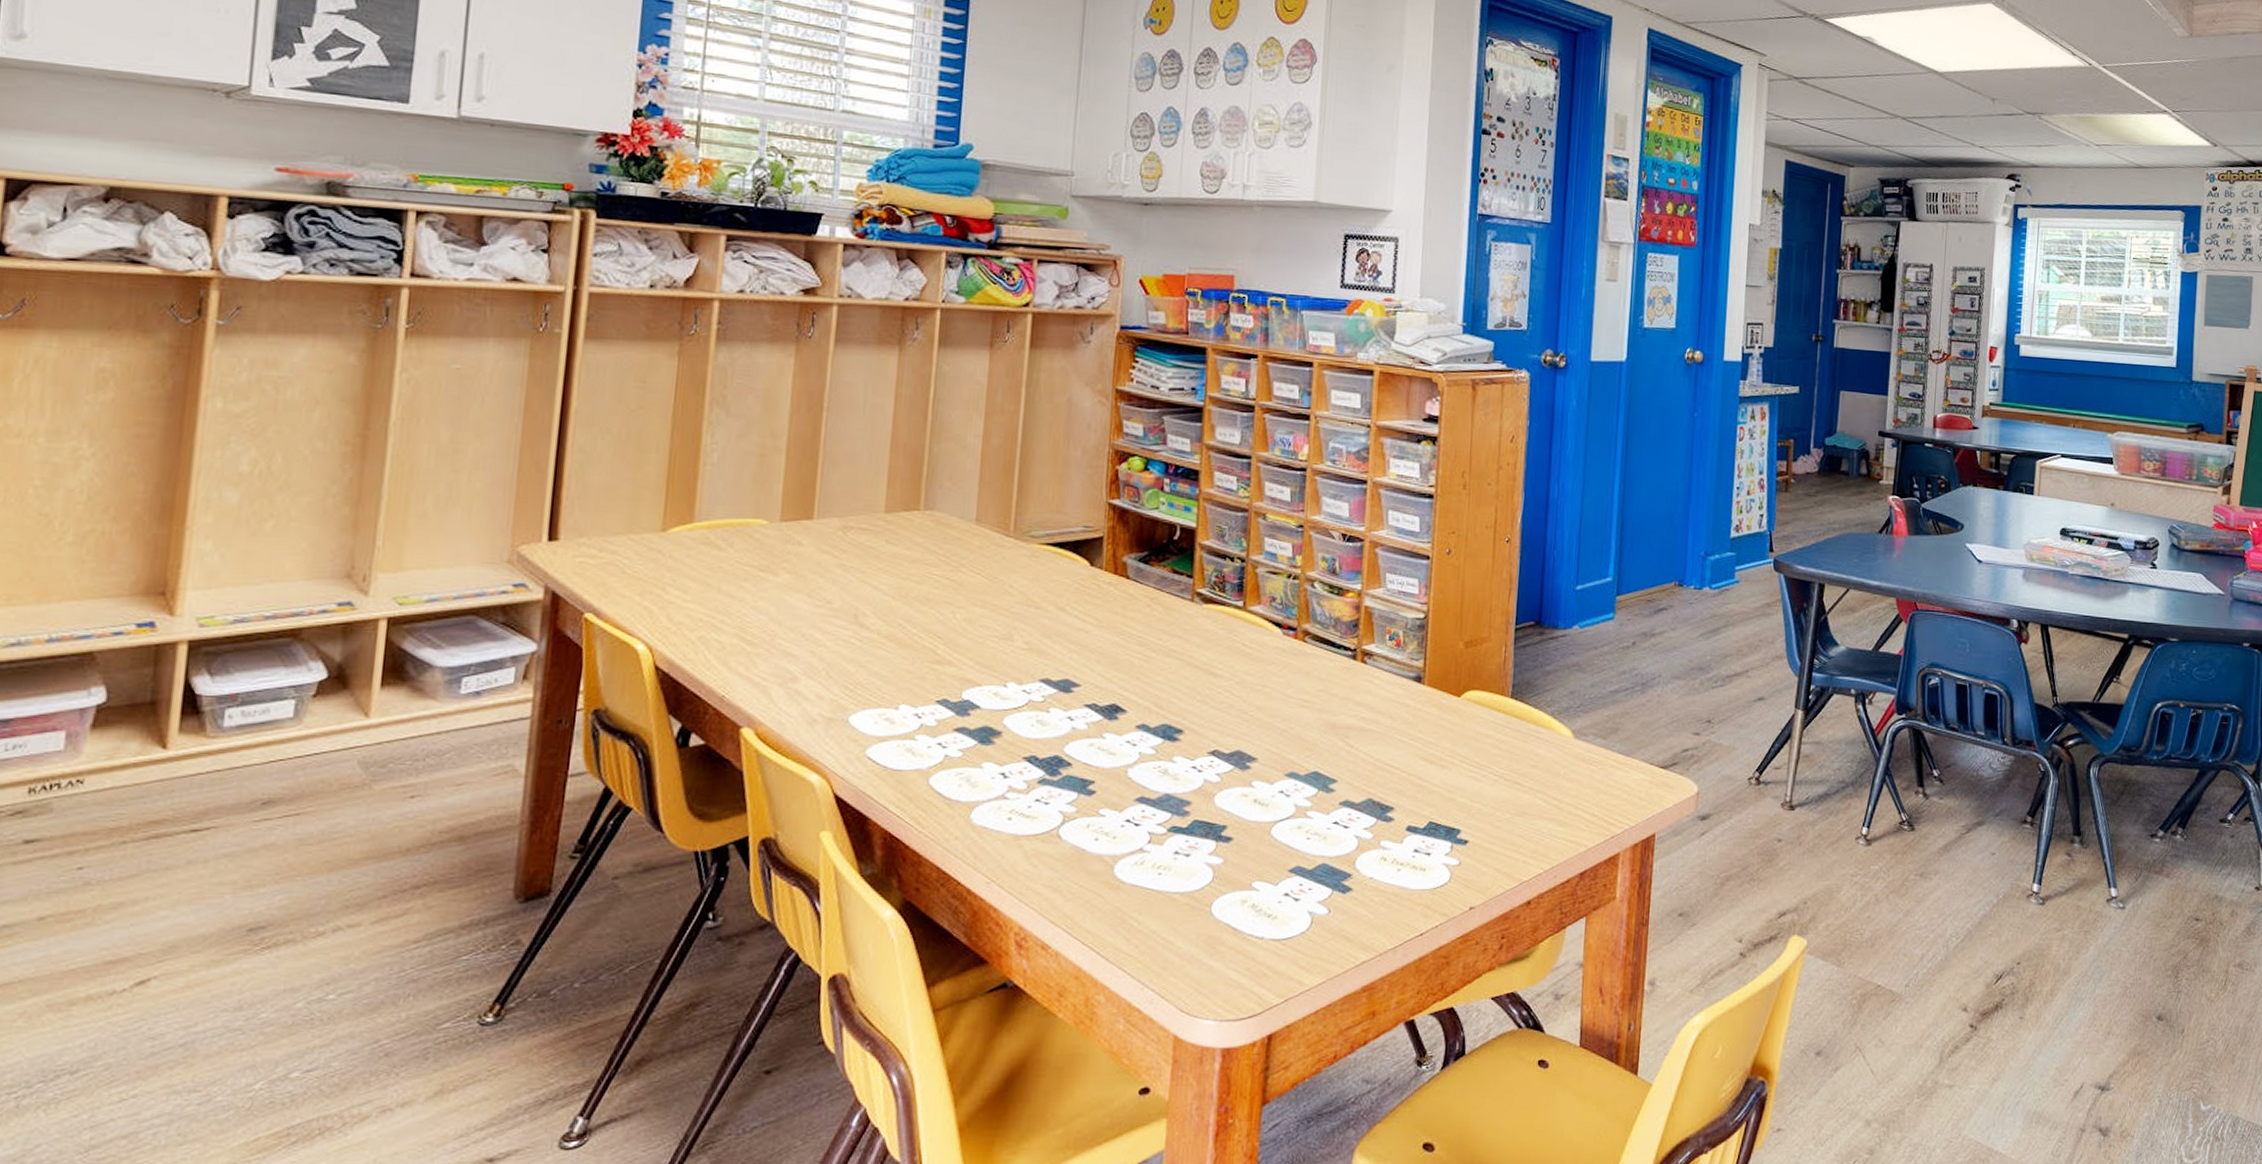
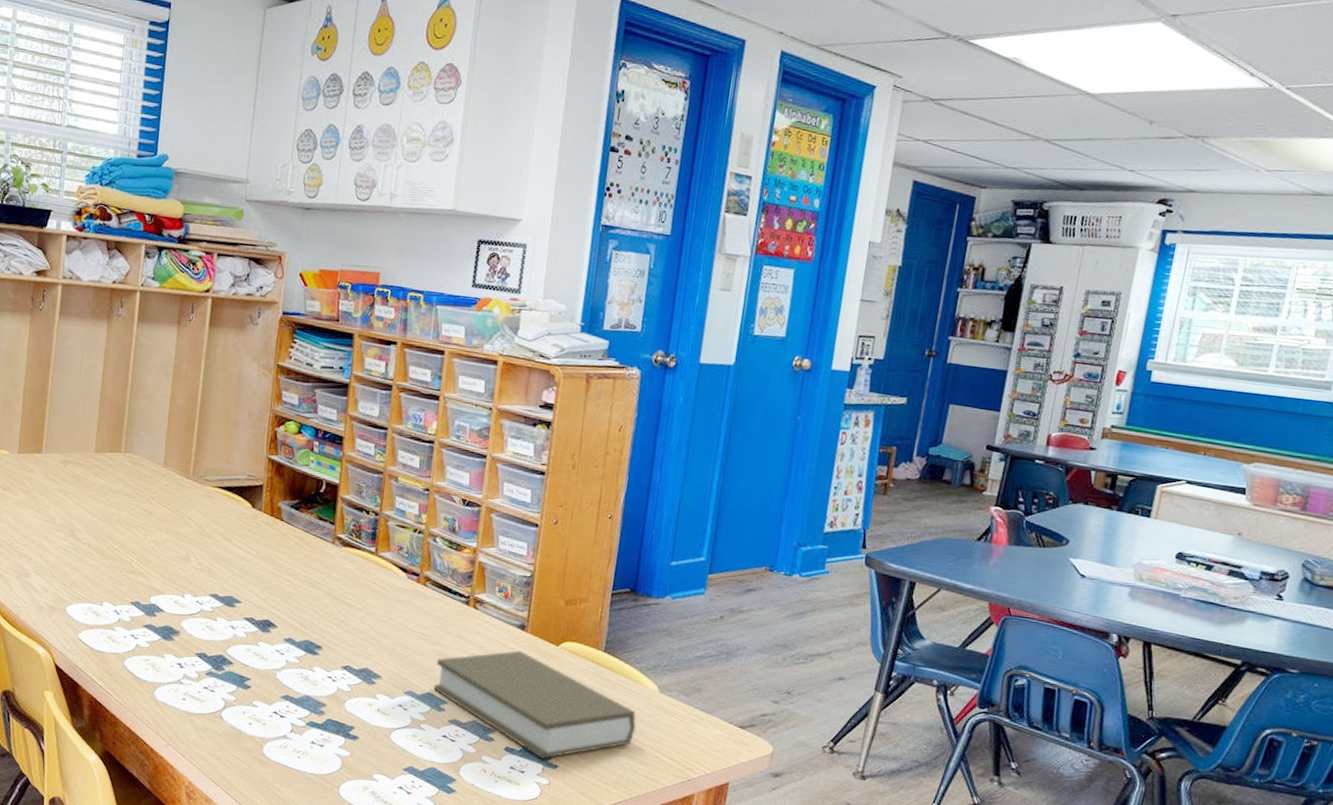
book: none [1320,708,1552,834] -> present [434,650,637,759]

